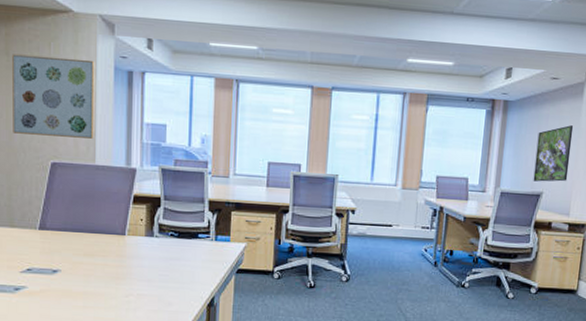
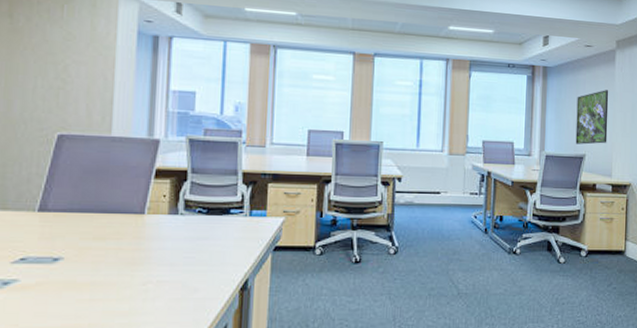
wall art: present [12,54,95,139] -> none [12,16,115,108]

